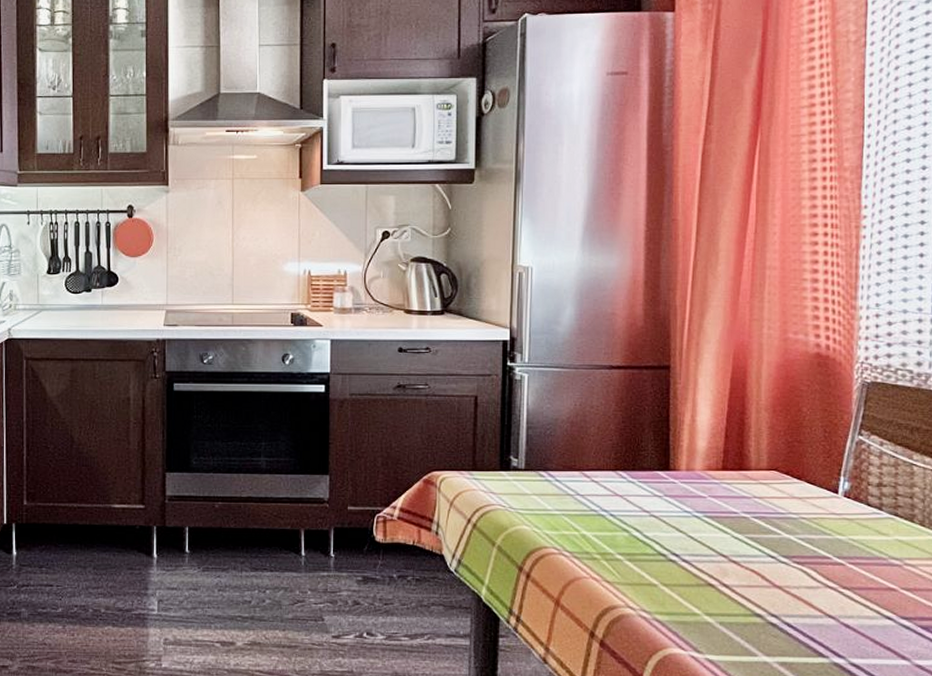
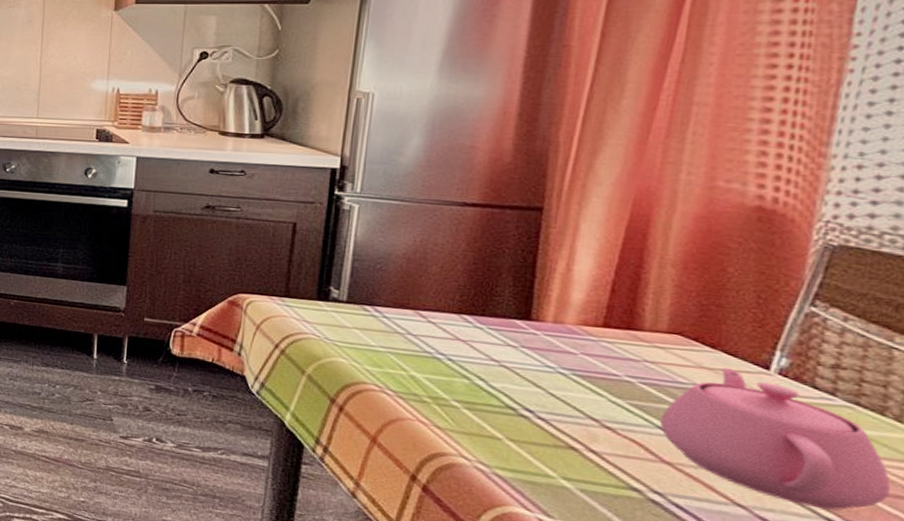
teapot: none [769,496,924,610] -> present [659,367,891,510]

